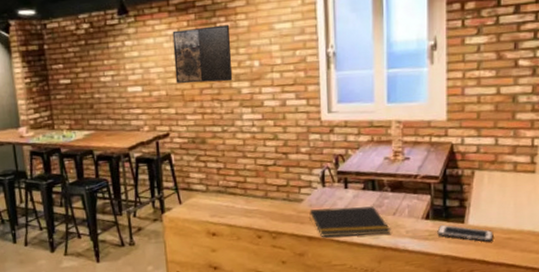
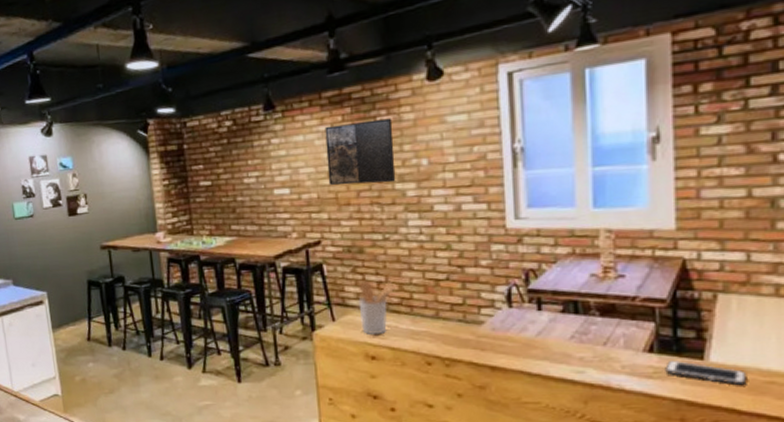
utensil holder: none [201,167,233,214] -> present [358,280,397,334]
notepad: present [309,205,391,238] -> none [492,332,601,369]

